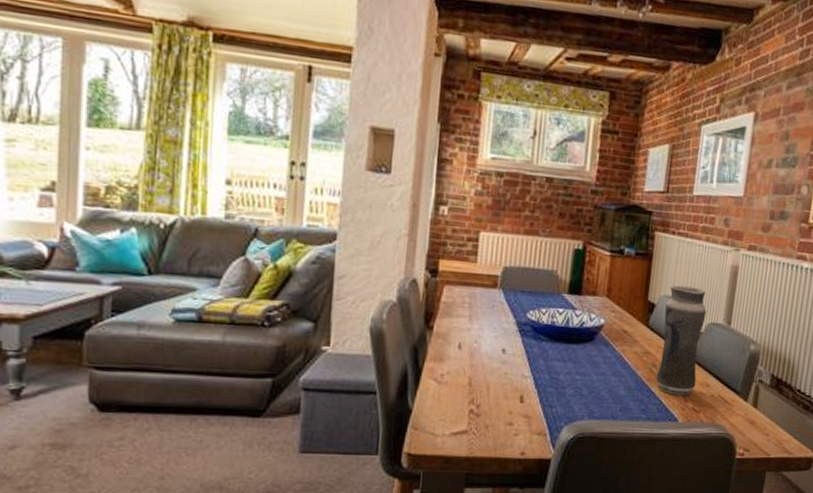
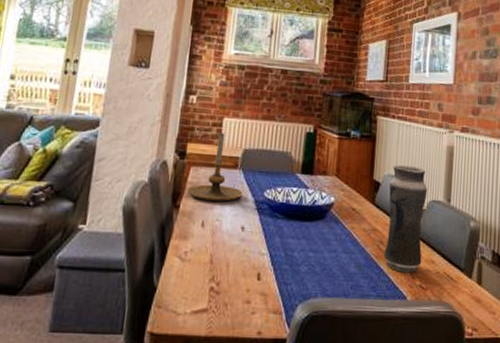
candle holder: none [440,248,504,323] -> present [186,133,244,202]

